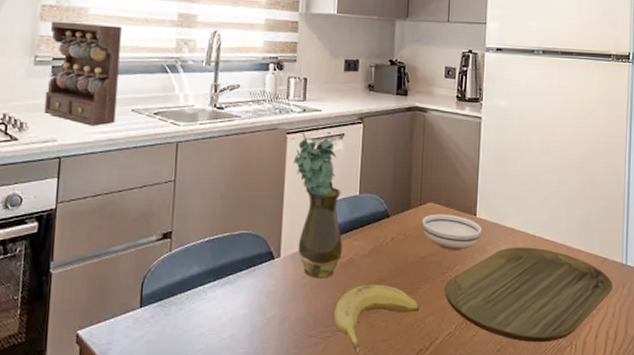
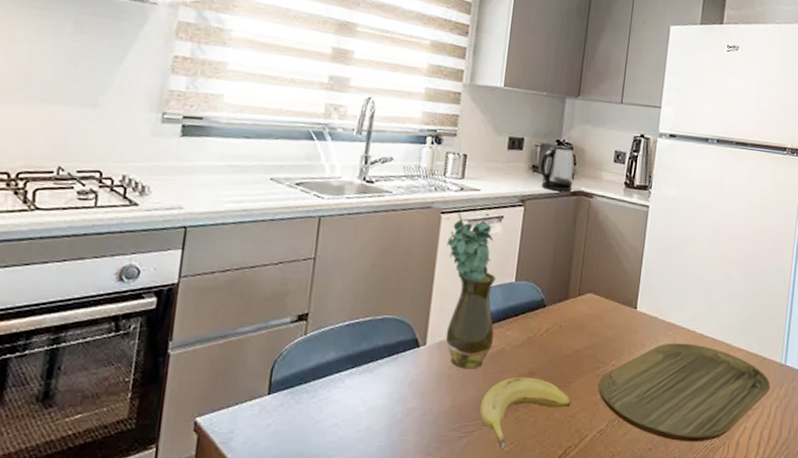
spice rack: present [44,21,122,126] -> none [170,74,265,194]
kettle: none [376,64,408,108] -> present [540,145,575,193]
bowl: present [421,214,482,251] -> none [579,305,642,346]

